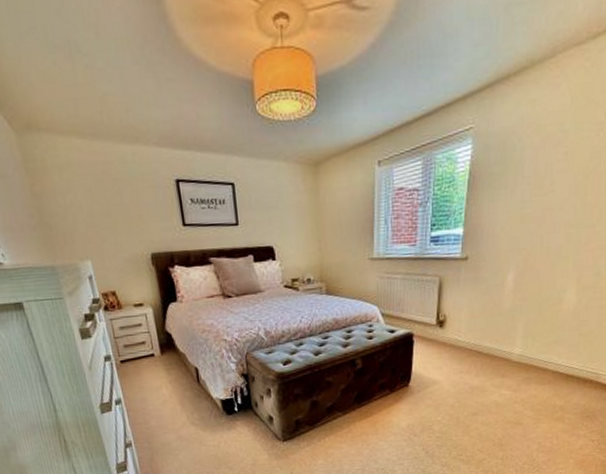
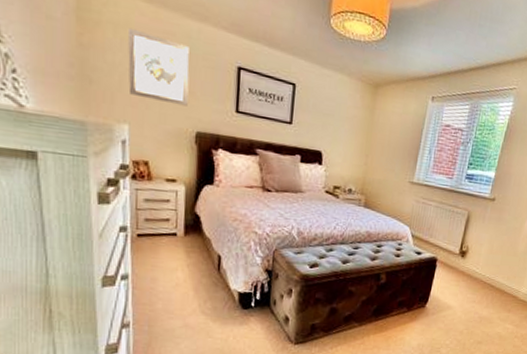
wall art: none [70,167,138,232] -> present [127,27,189,107]

